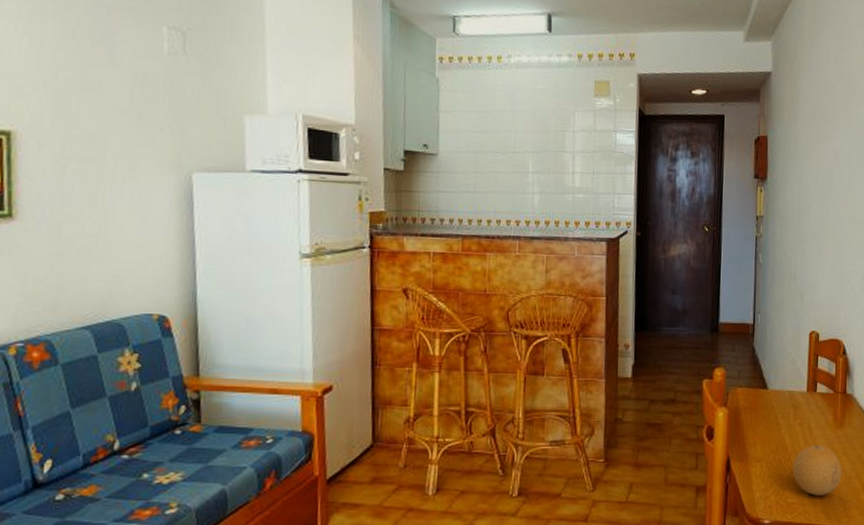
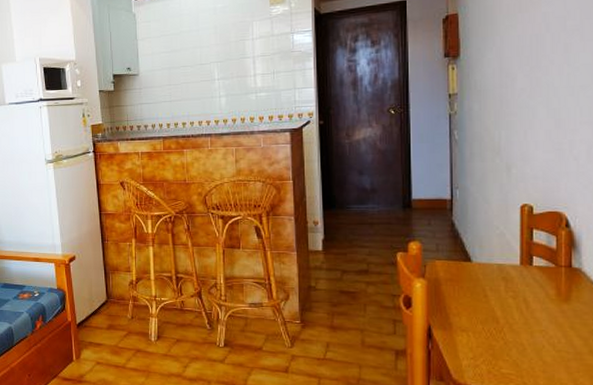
fruit: present [793,444,842,496] -> none [506,318,570,369]

